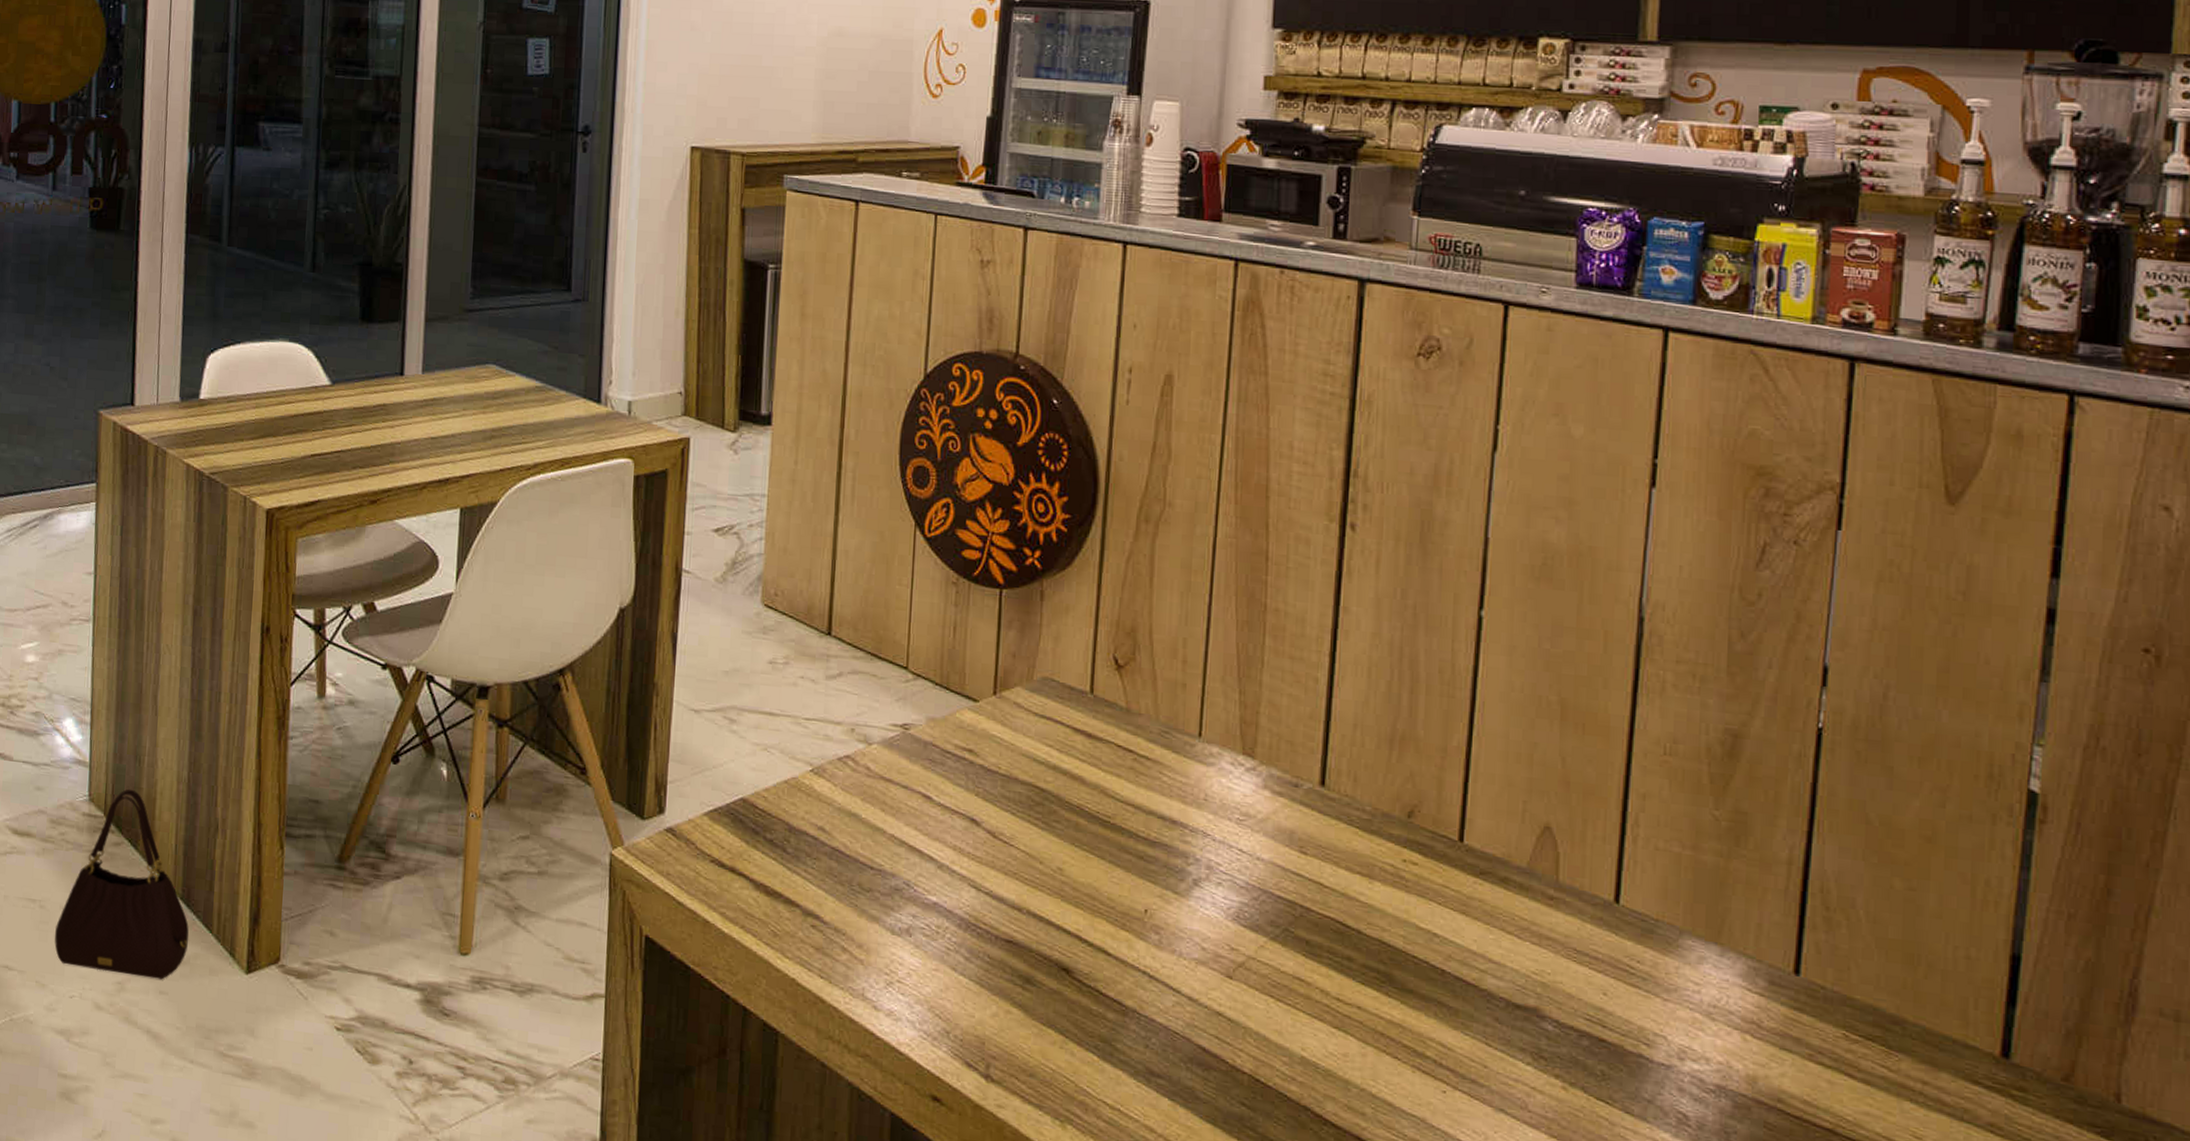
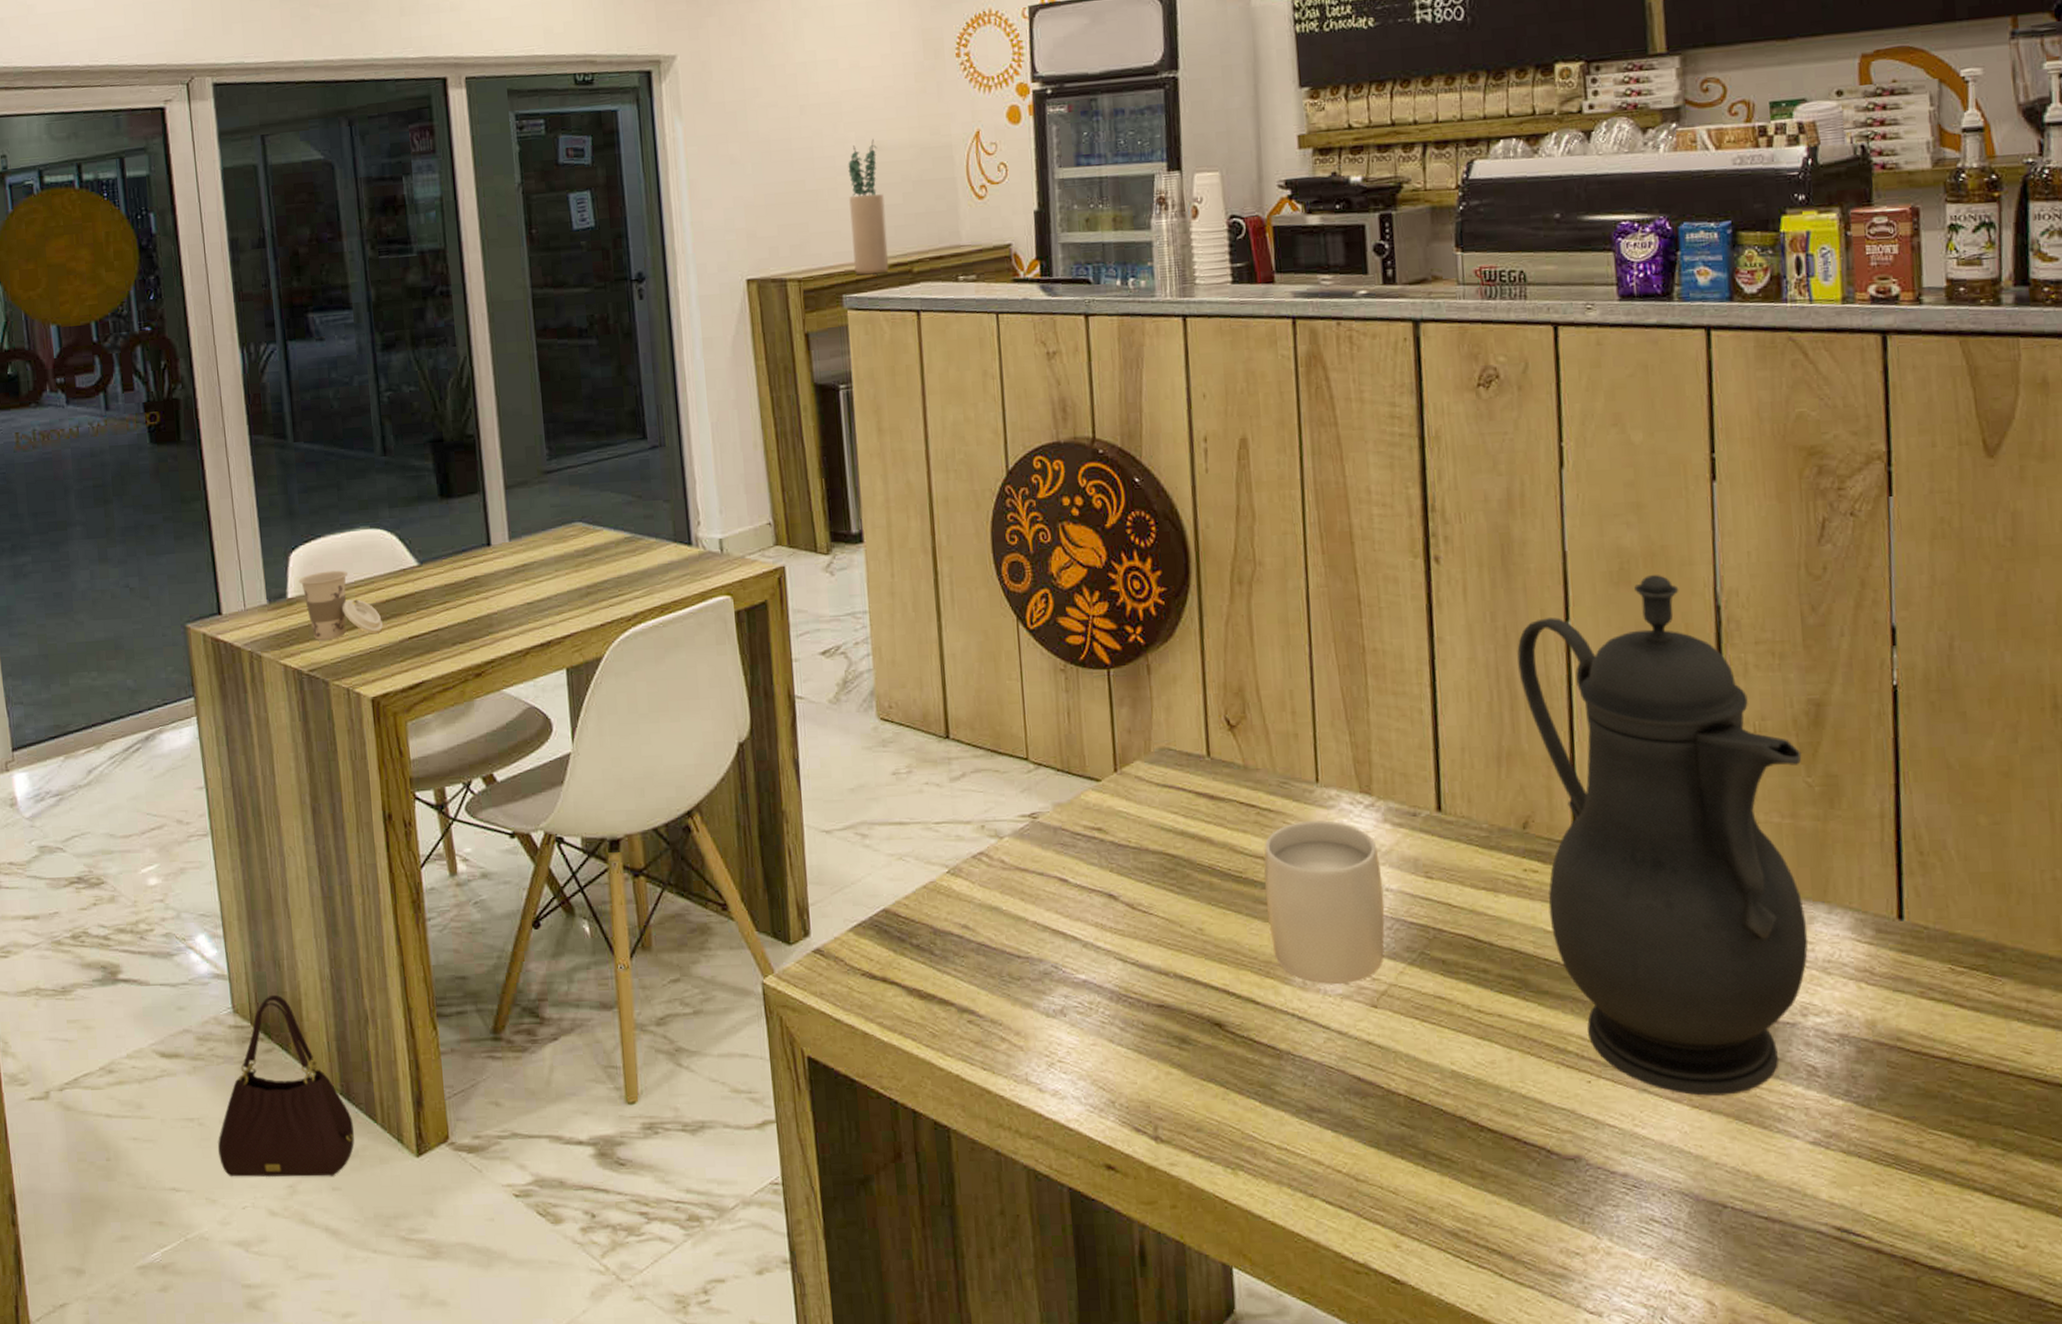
cup: none [212,377,288,447] -> present [298,570,383,640]
vase: none [799,23,838,159] -> present [848,138,889,276]
mug: none [1131,774,1255,949] -> present [1264,820,1385,984]
coffeepot: none [1423,575,1712,1130] -> present [1517,575,1809,1096]

